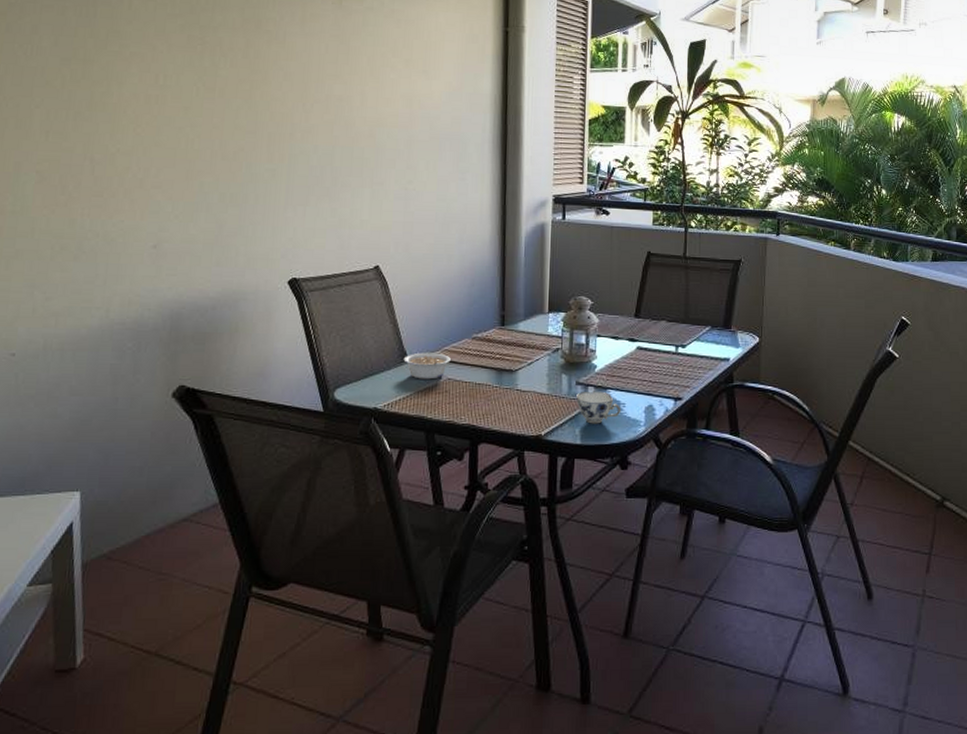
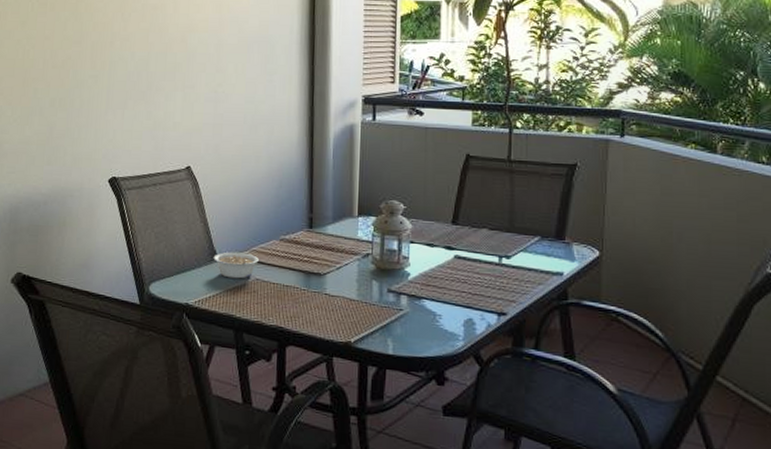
teacup: present [576,391,621,424] -> none [388,300,437,335]

